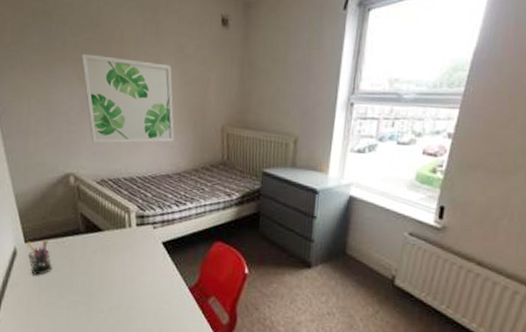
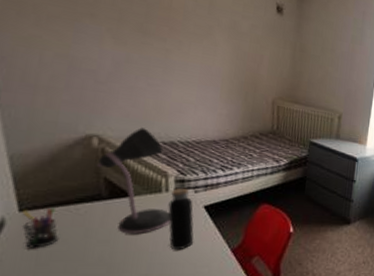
desk lamp: none [74,165,135,267] -> present [96,127,171,234]
wall art: present [81,53,175,144] -> none [118,13,224,110]
water bottle: none [132,220,155,285] -> present [168,185,194,250]

